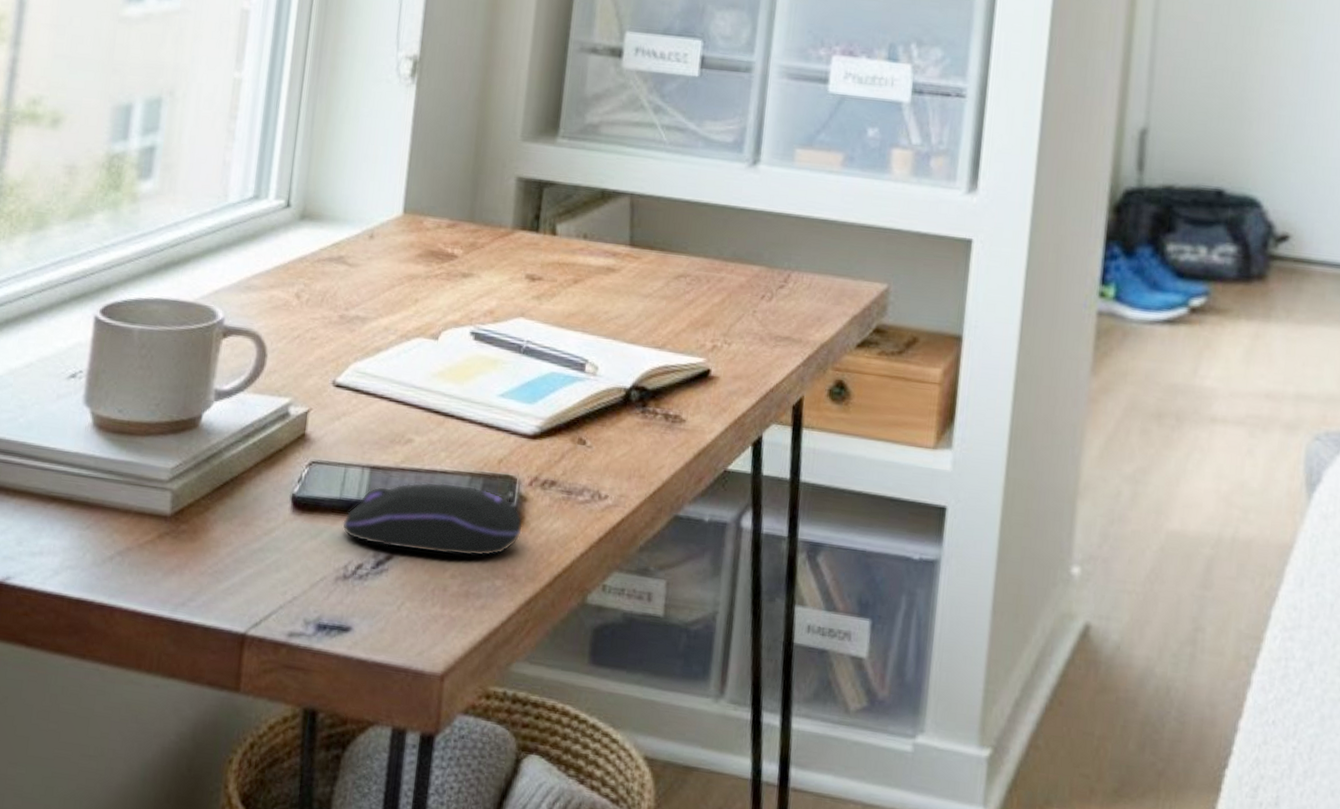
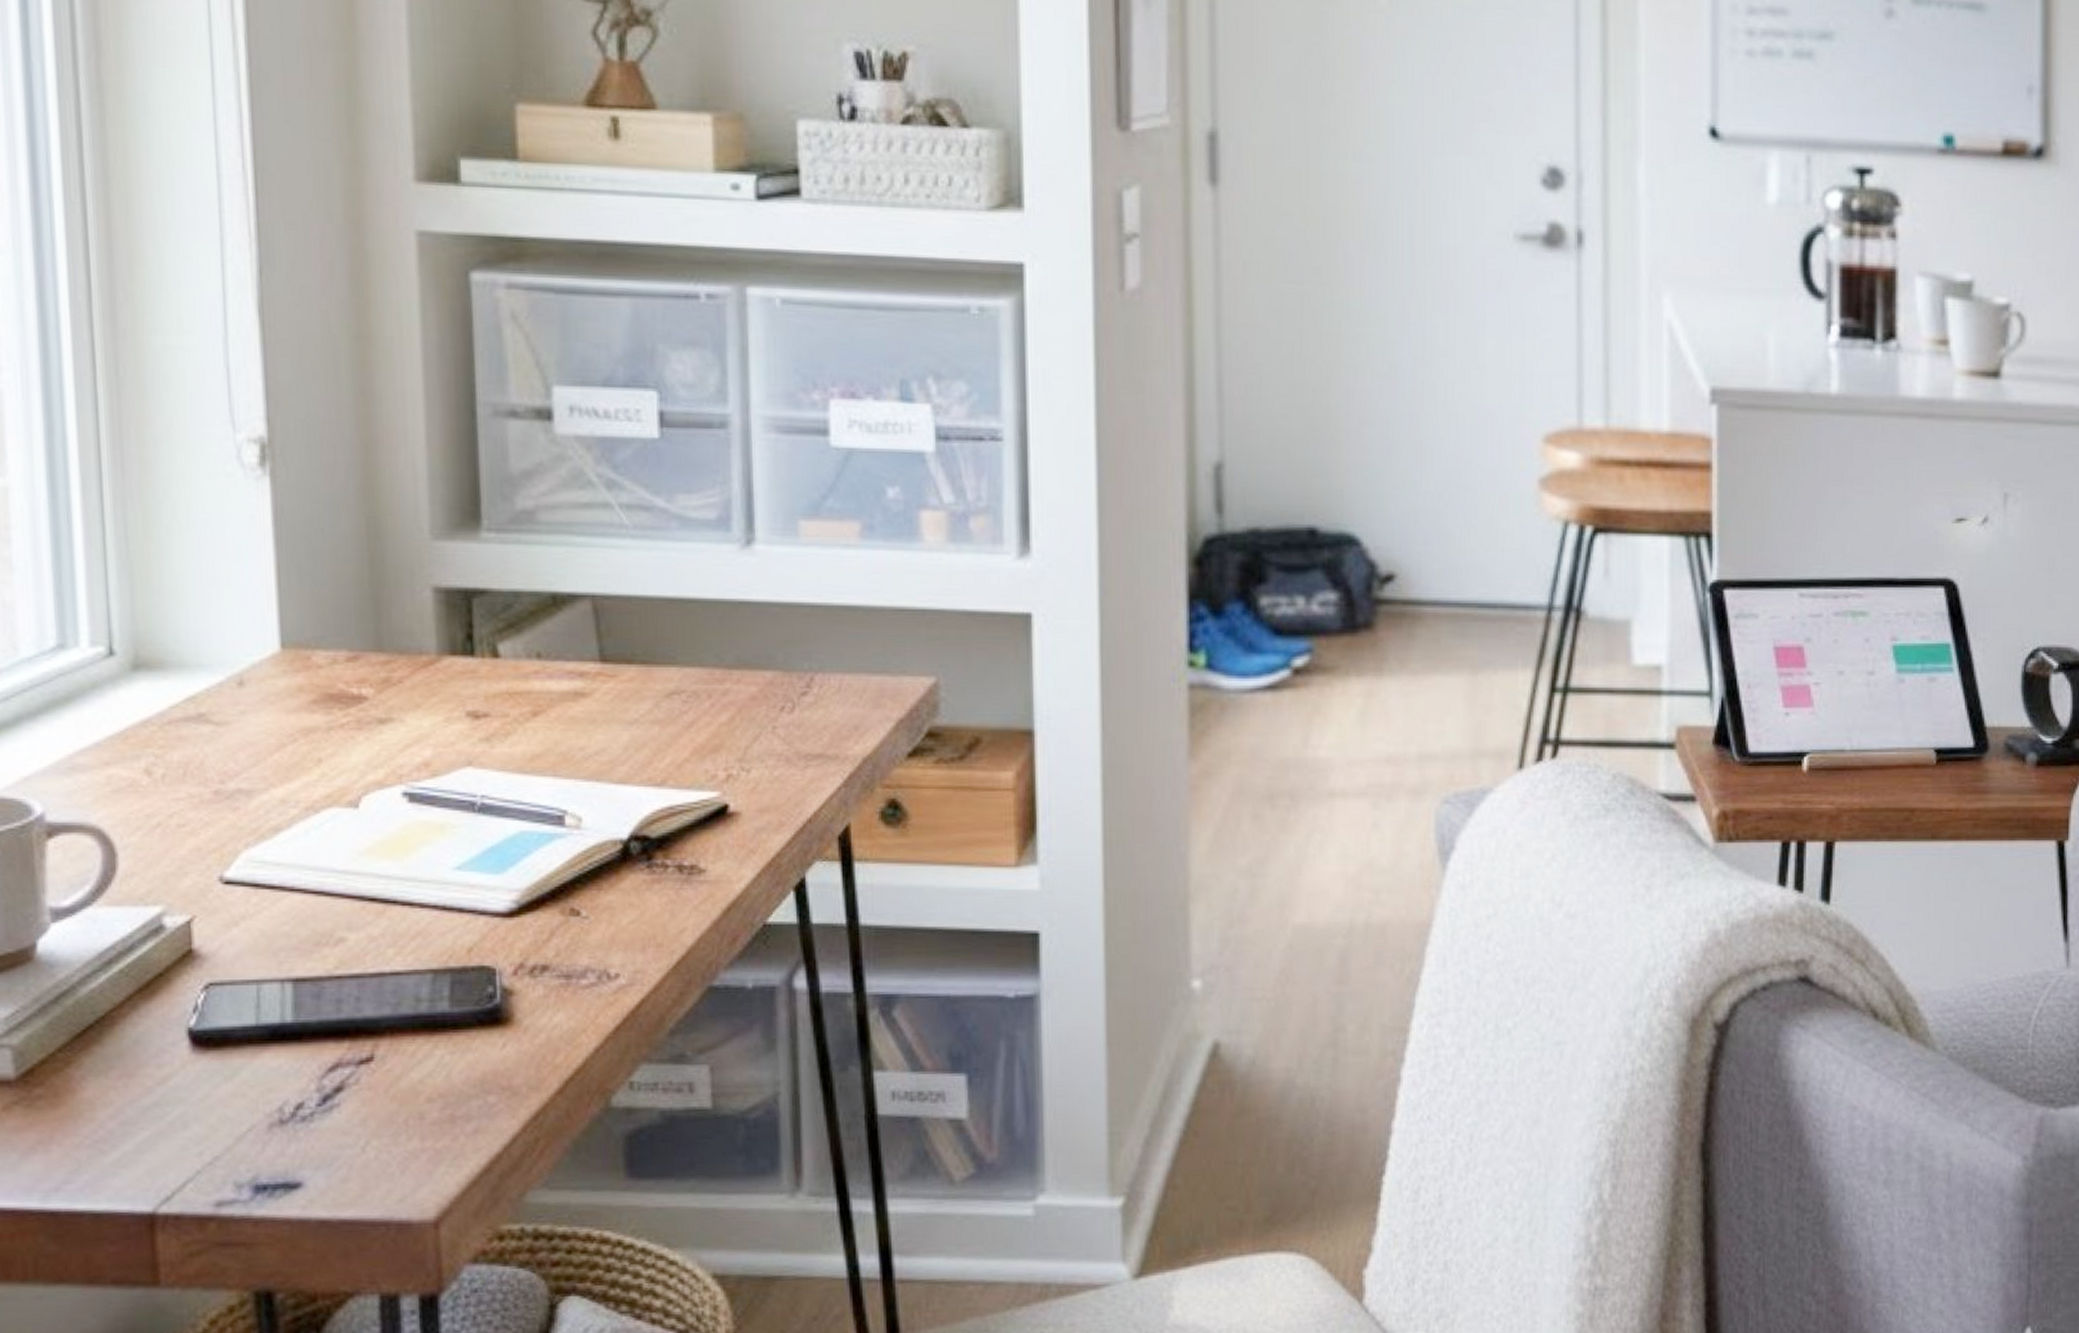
computer mouse: present [343,482,523,557] -> none [266,985,514,1076]

